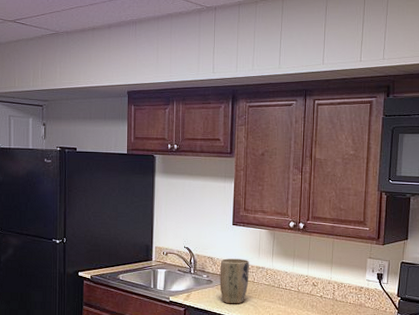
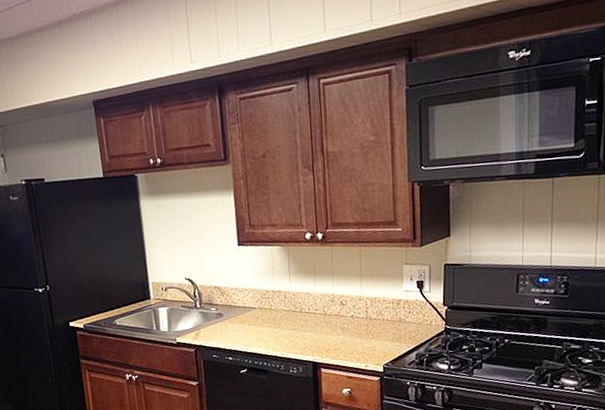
plant pot: present [220,258,249,304] -> none [229,284,265,338]

